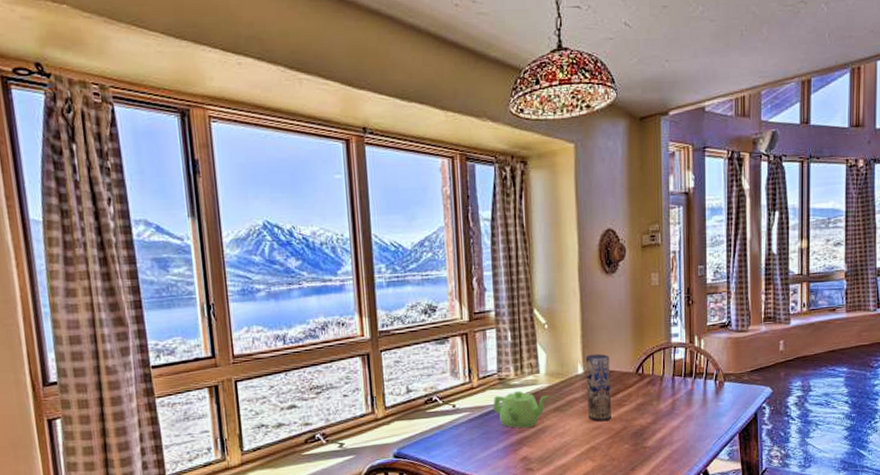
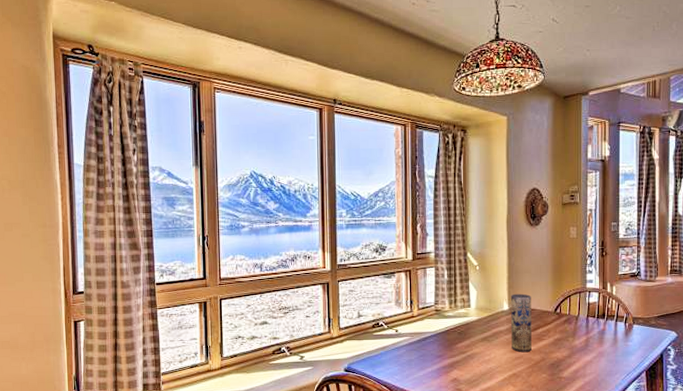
teapot: present [493,391,549,428] -> none [430,322,478,354]

